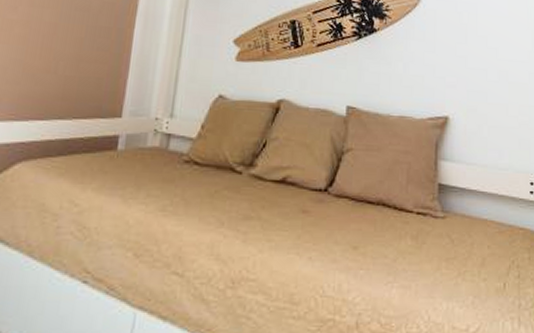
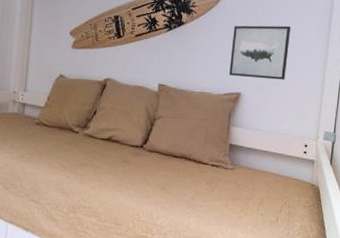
wall art: none [433,33,503,100] -> present [229,25,291,80]

